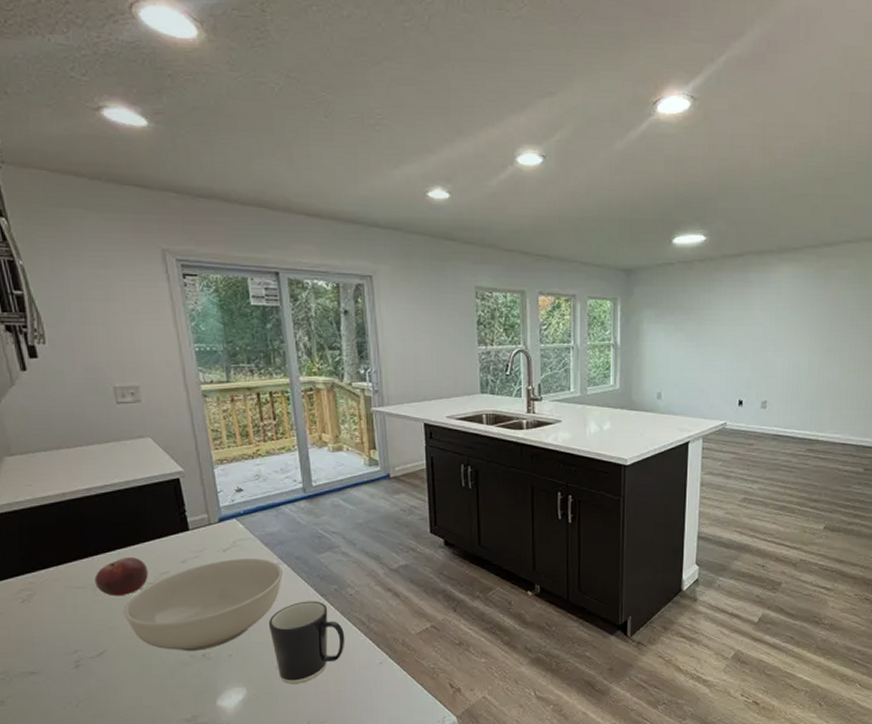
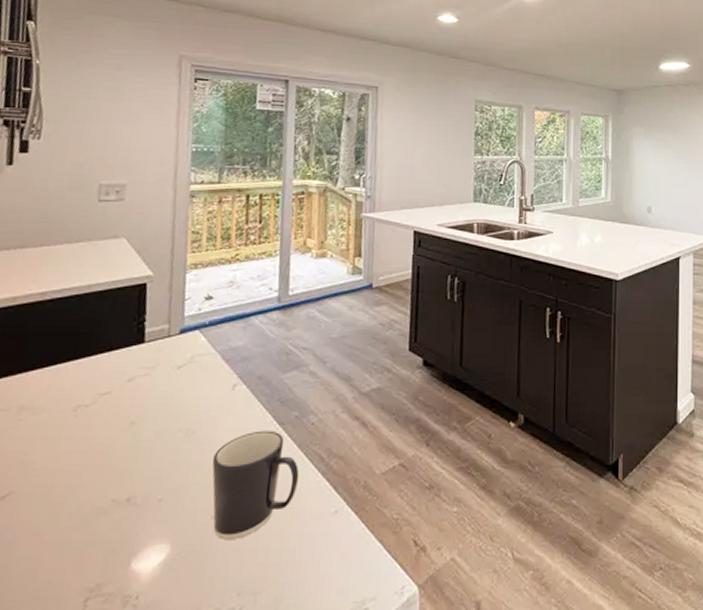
fruit: present [94,556,148,596] -> none [21,372,87,422]
bowl: present [123,559,283,651] -> none [45,378,240,494]

